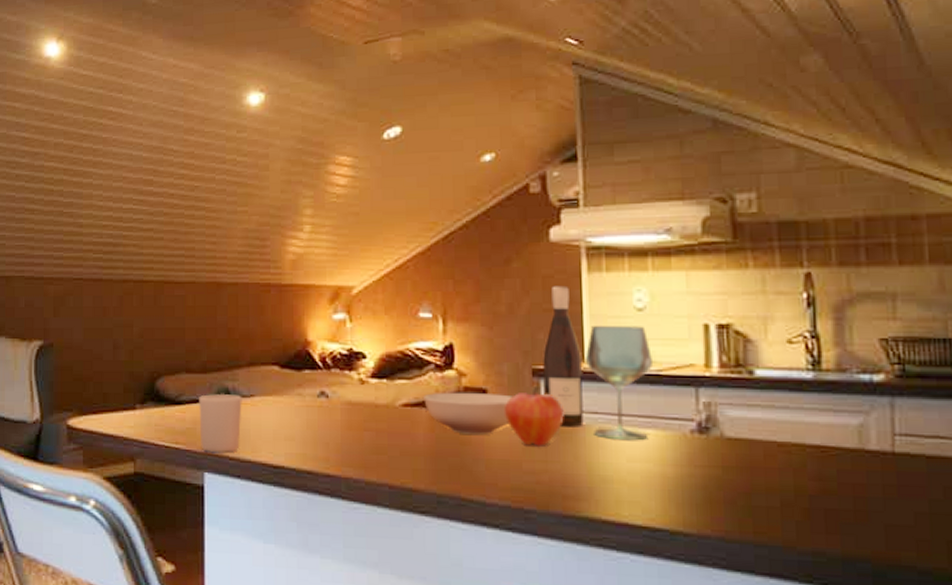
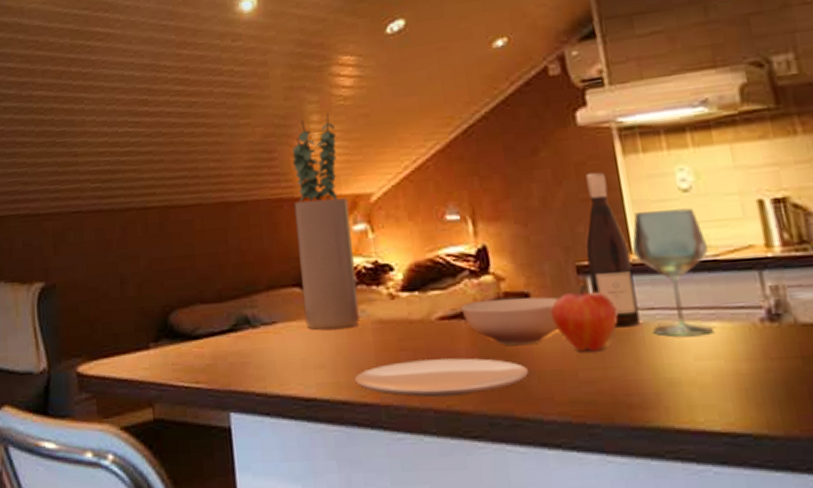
mug: present [199,394,242,452] -> none [217,323,266,389]
vase: none [280,208,332,406] -> present [292,113,360,330]
plate: none [320,440,479,476] -> present [354,358,529,398]

